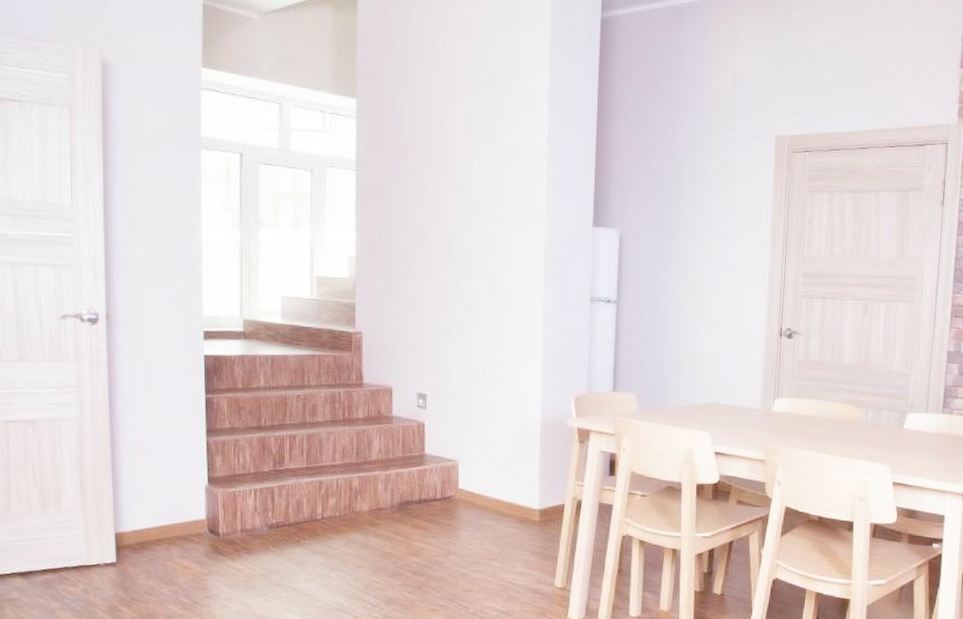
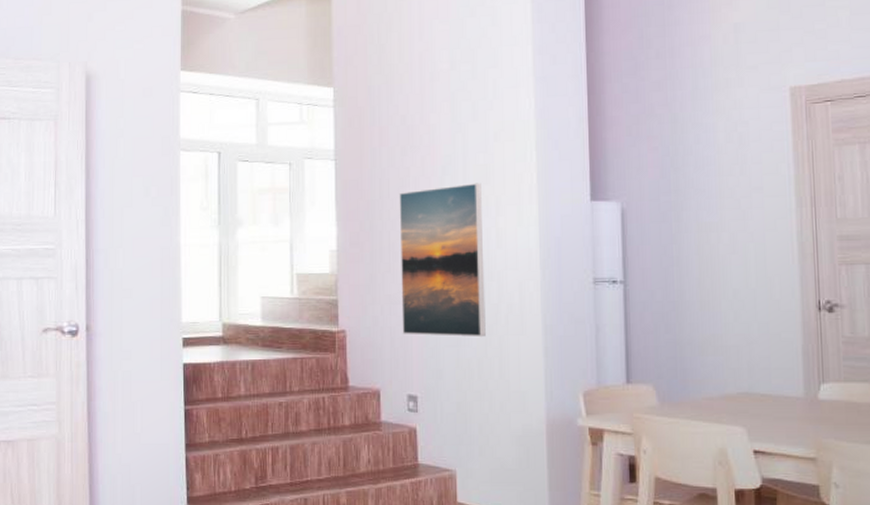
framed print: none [415,202,494,345] -> present [399,183,486,337]

